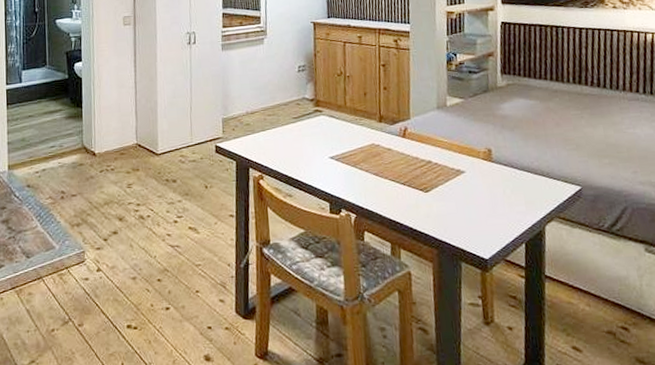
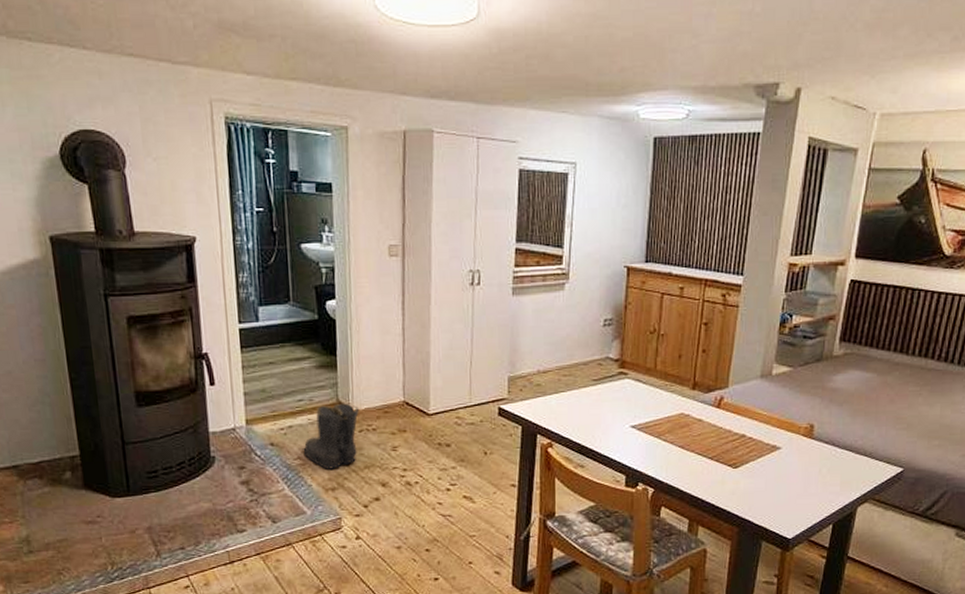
boots: none [53,147,100,207] -> present [302,403,359,469]

